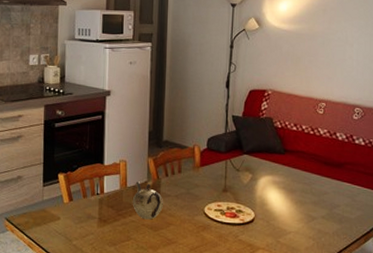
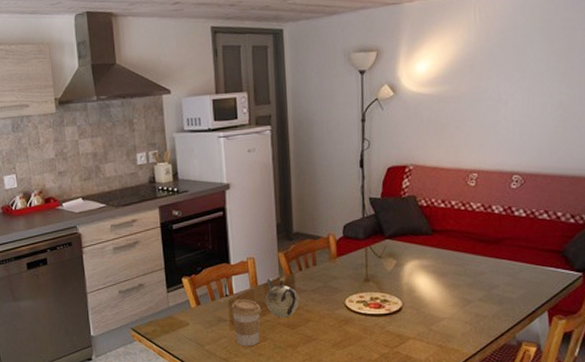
coffee cup: none [101,198,128,245] -> present [231,298,261,347]

